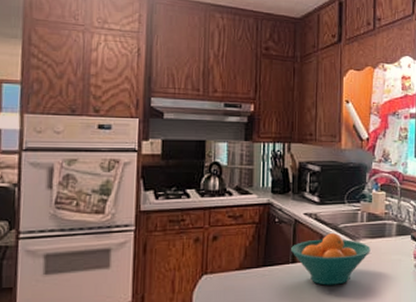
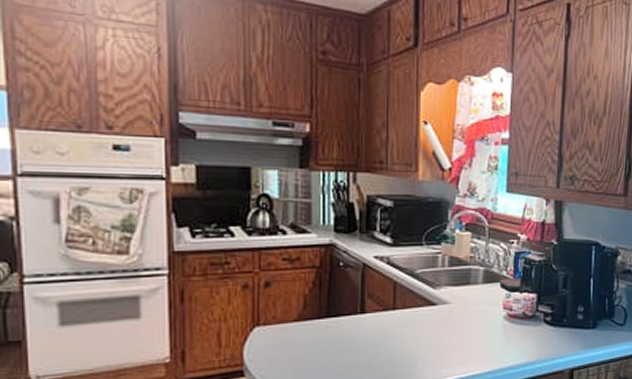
fruit bowl: present [291,233,371,285] -> none [359,280,453,339]

